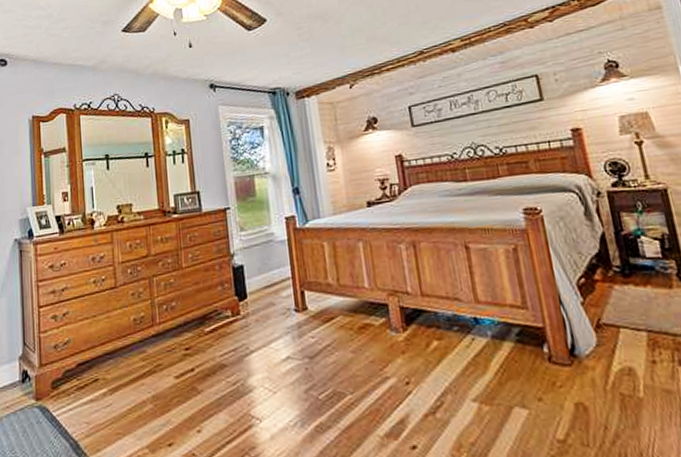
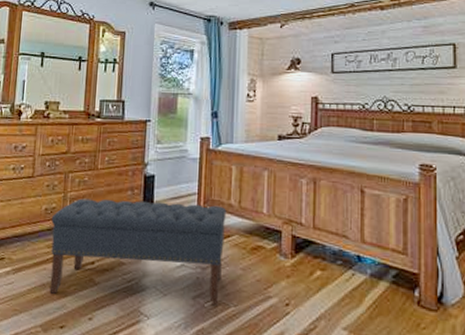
bench: none [141,287,333,410] -> present [49,198,227,305]

